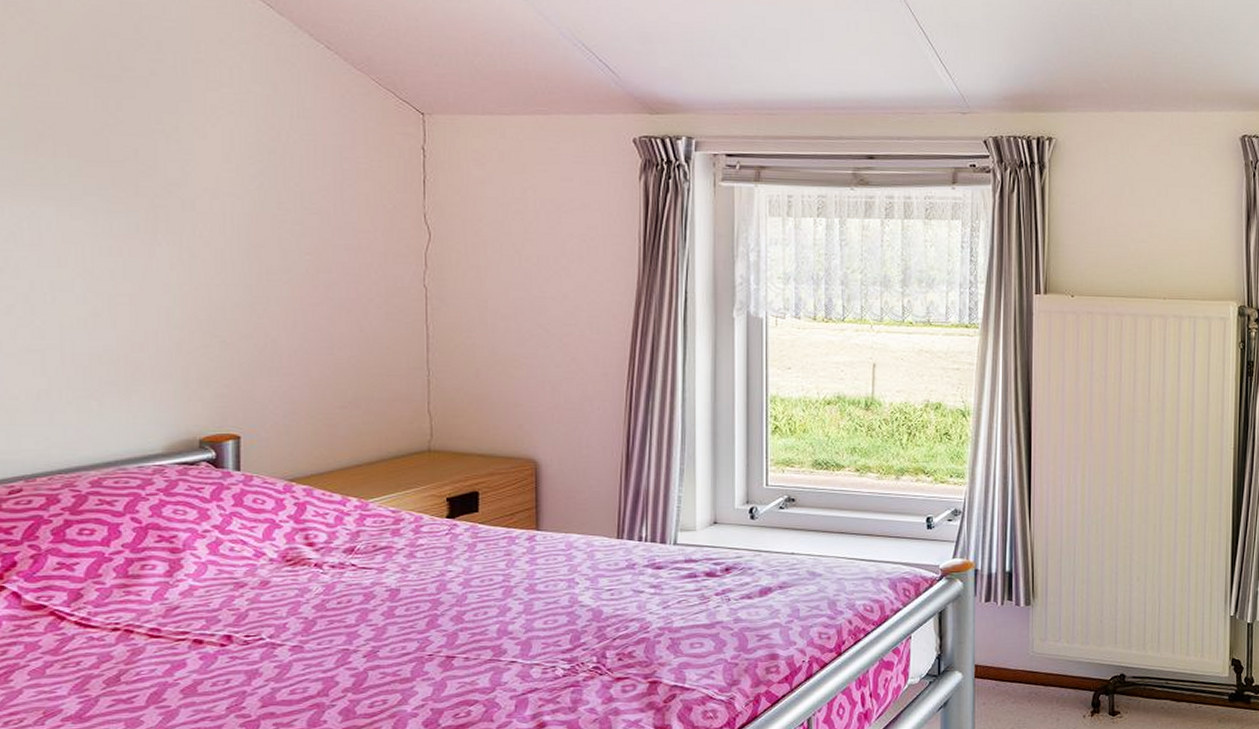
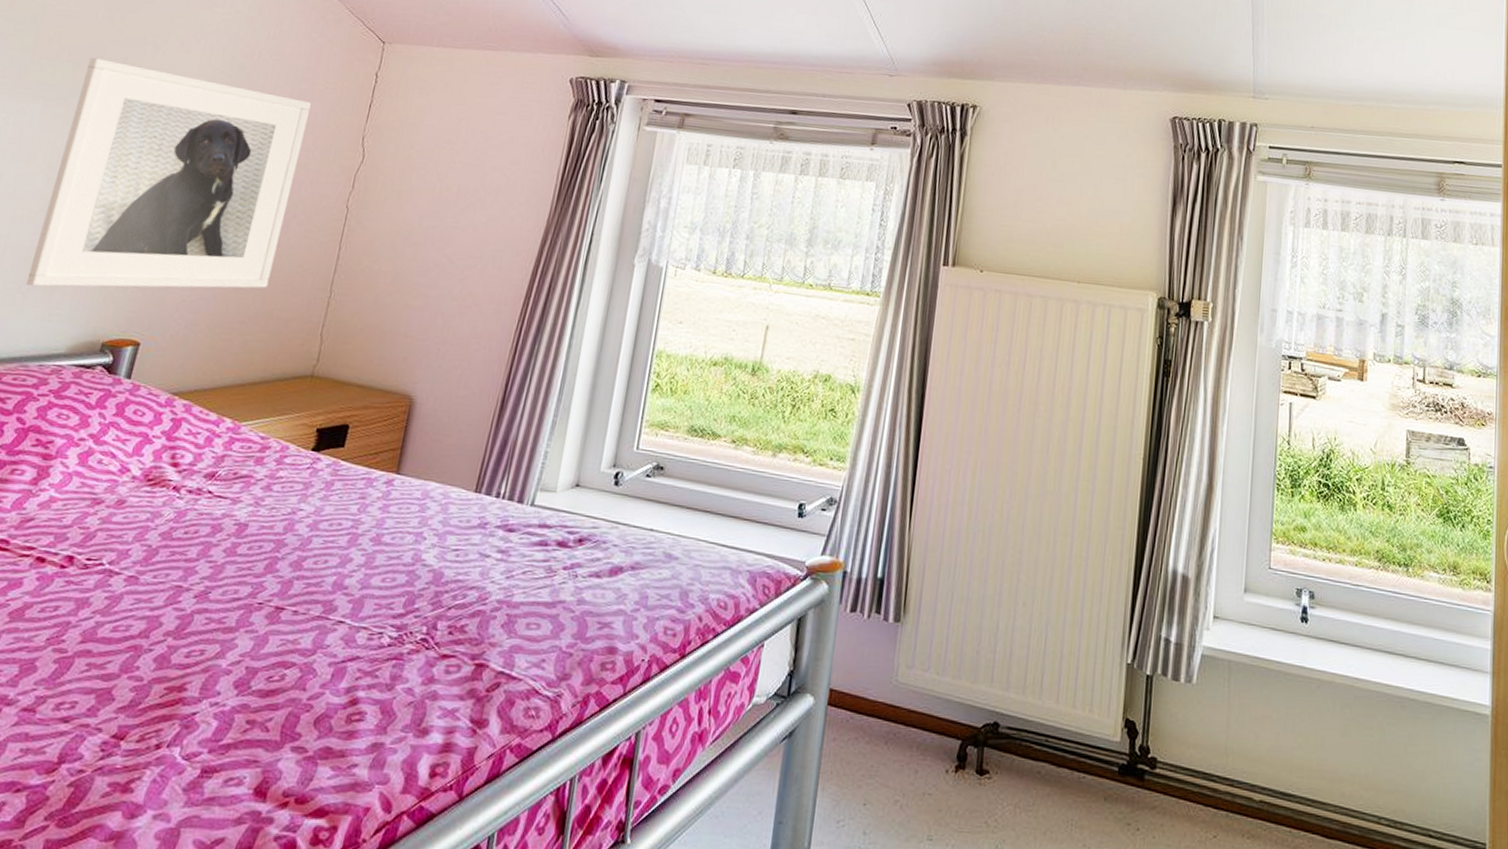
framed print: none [94,152,361,392] -> present [25,58,312,289]

